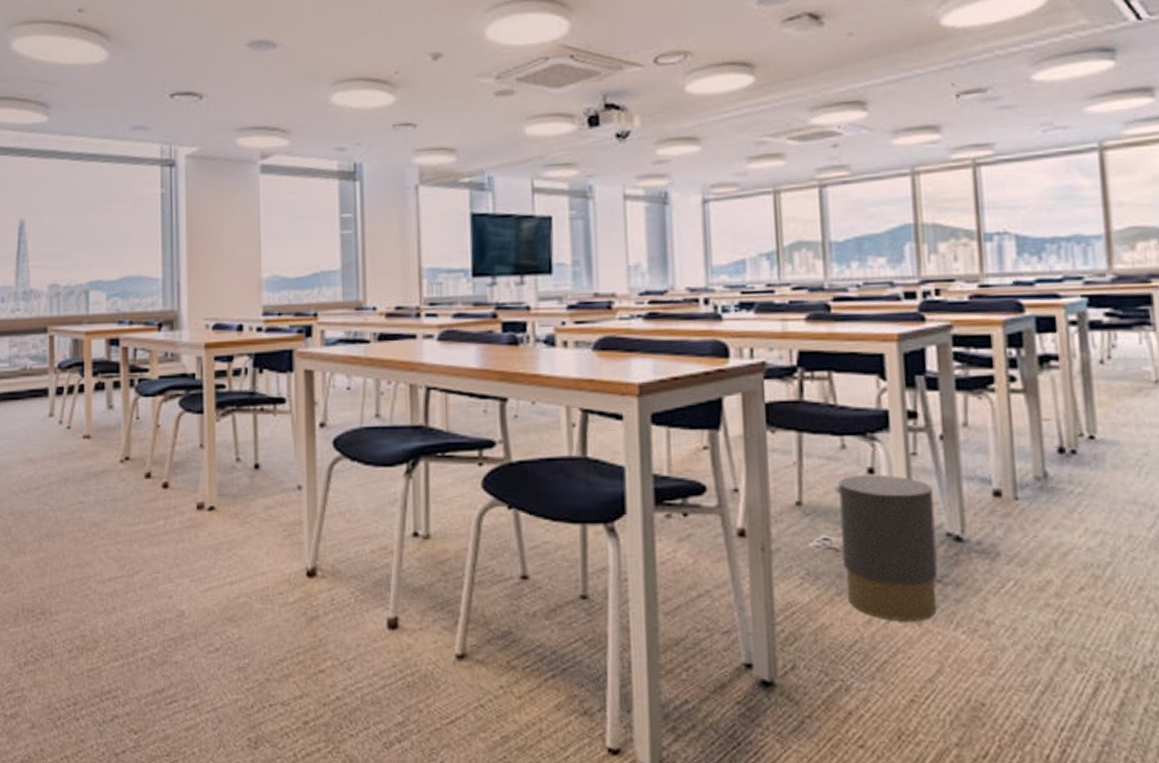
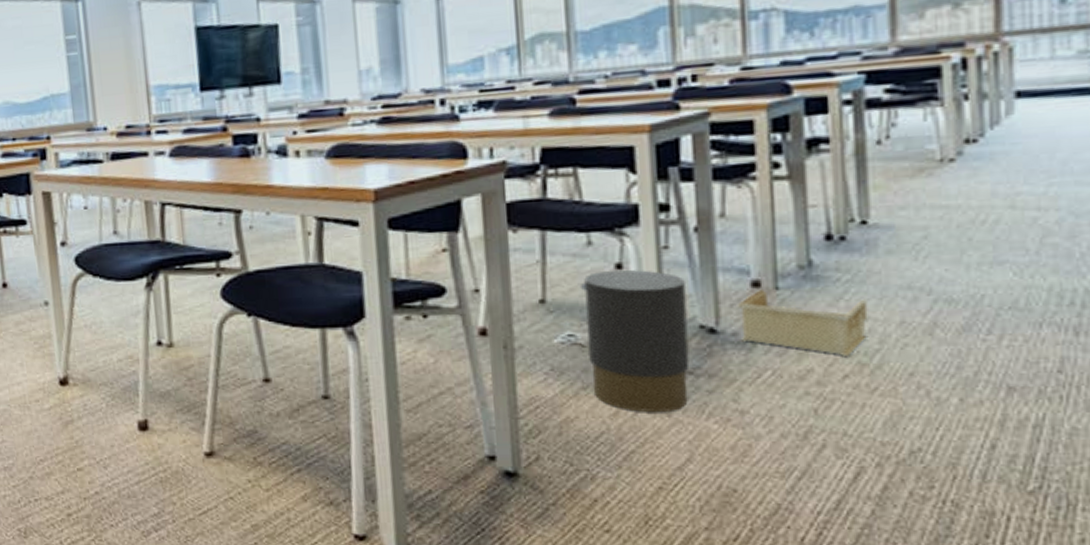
storage bin: none [980,498,1099,568] -> present [736,288,868,356]

